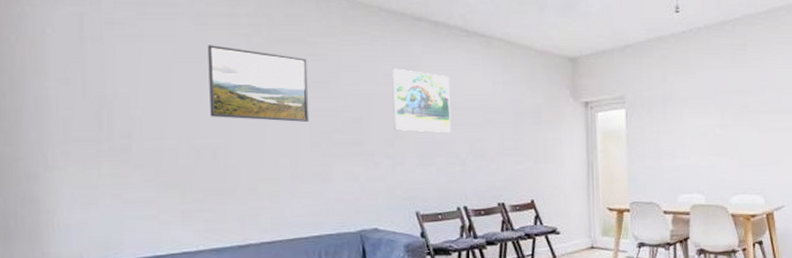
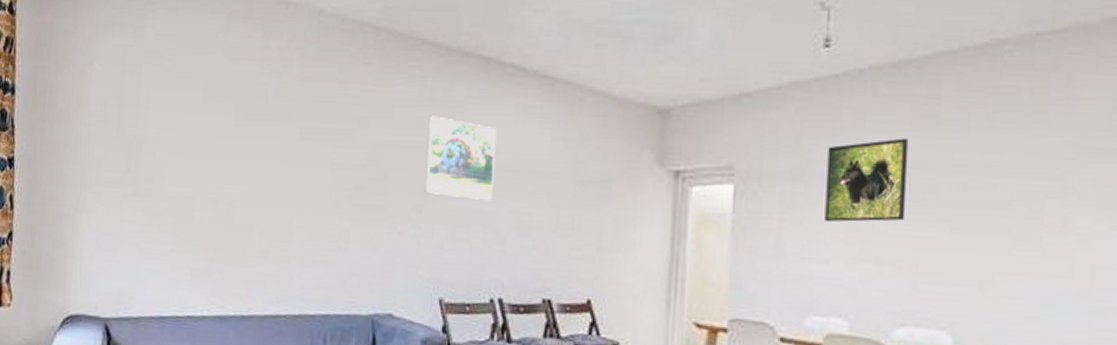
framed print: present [207,45,310,122] -> none [231,82,336,176]
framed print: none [683,73,733,130] -> present [824,138,909,222]

